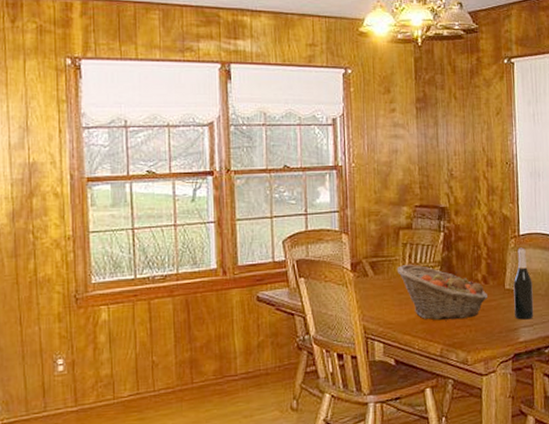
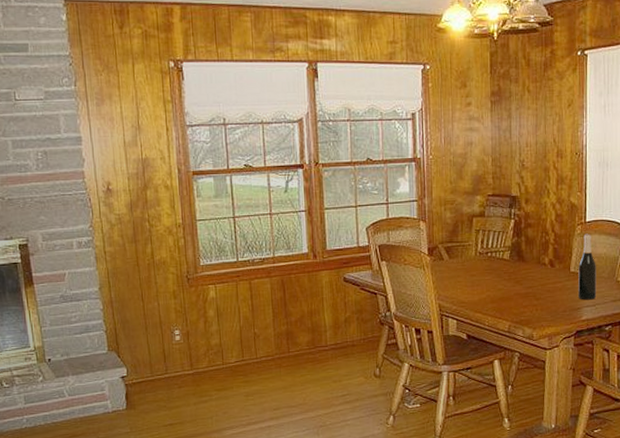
fruit basket: present [396,265,487,321] -> none [470,249,553,300]

